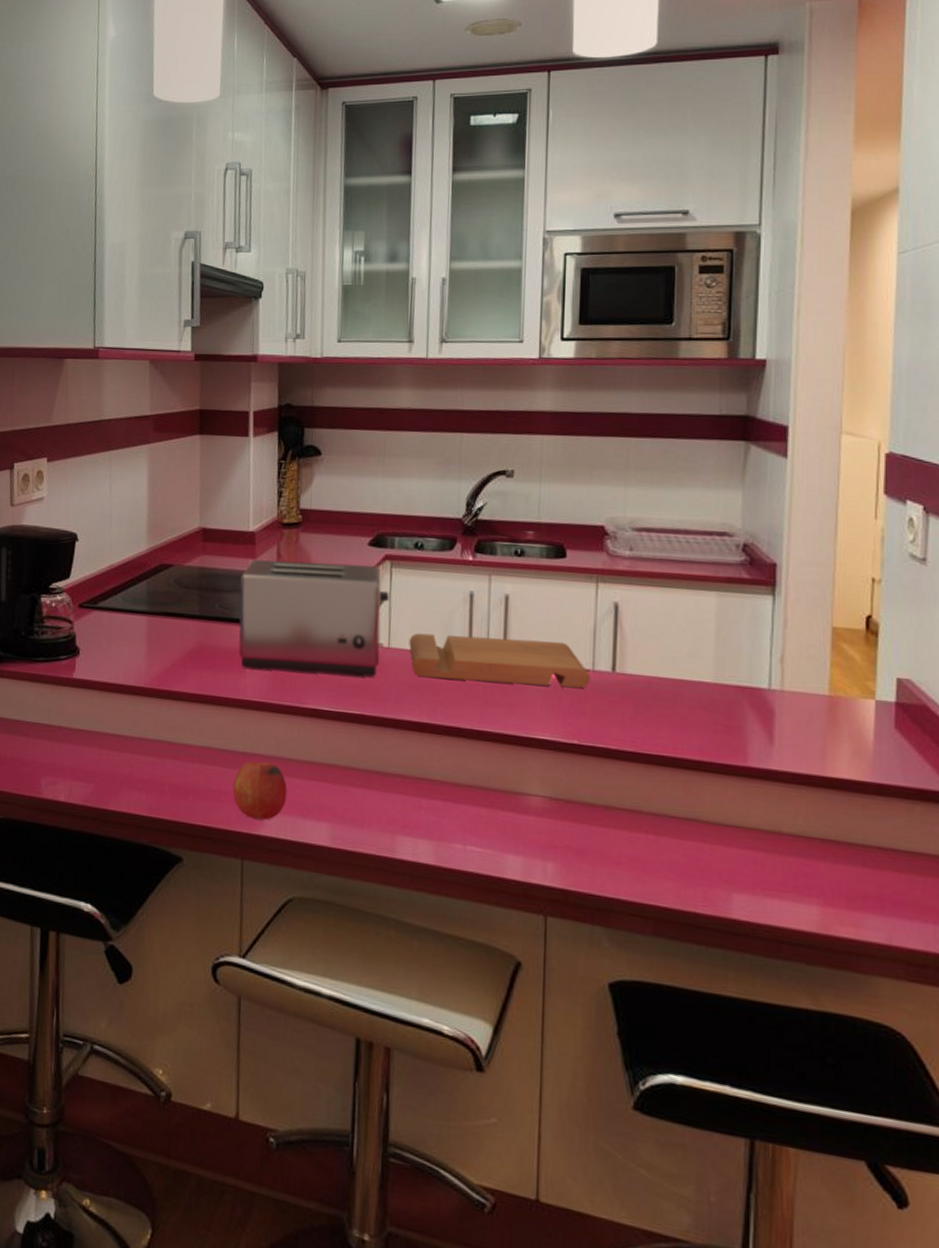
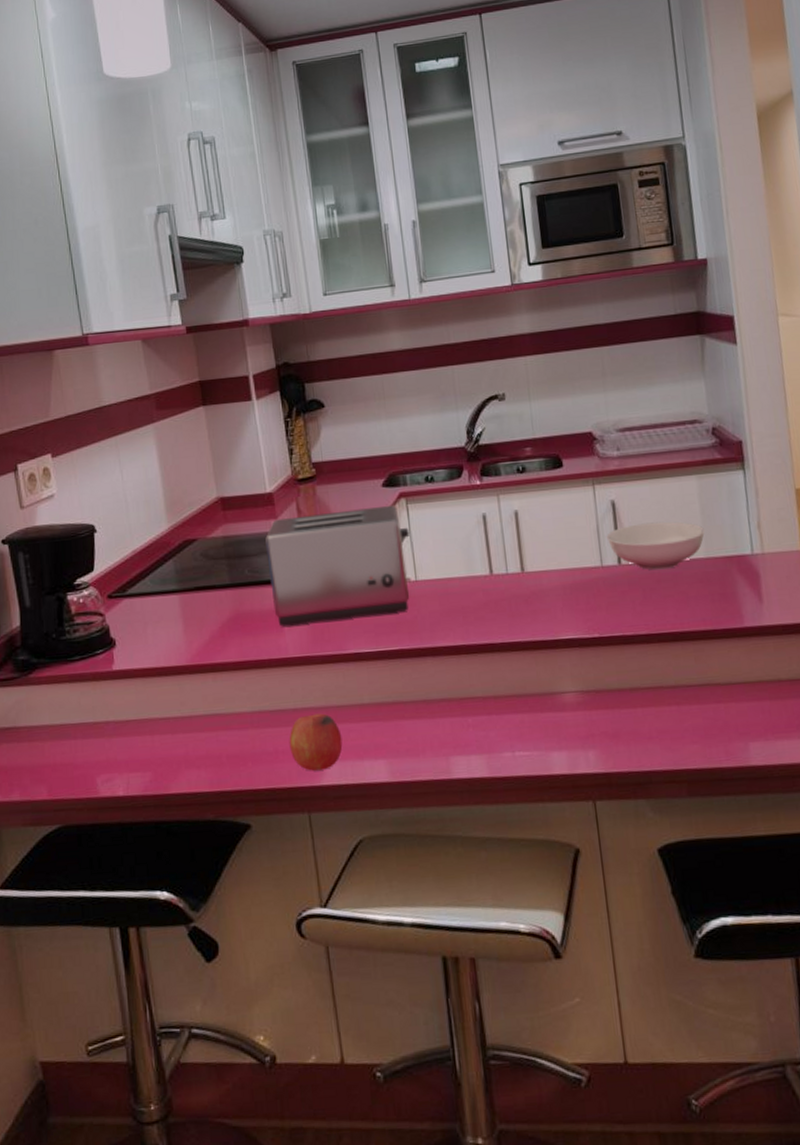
cutting board: present [409,633,591,689] -> none [434,545,601,603]
bowl: none [603,632,718,687] -> present [606,521,706,570]

